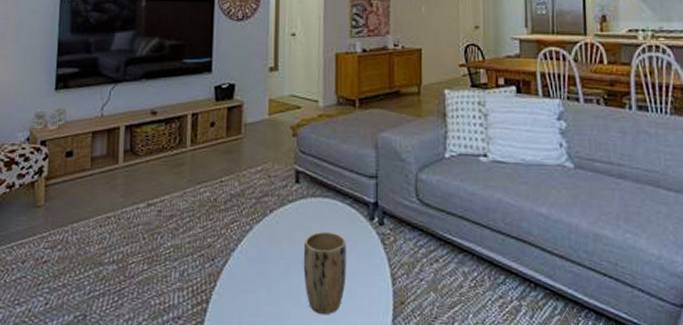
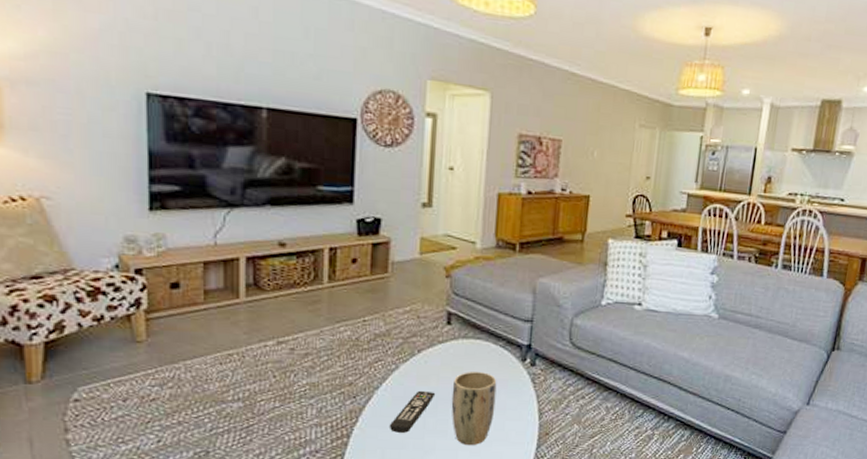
remote control: none [244,252,288,299] -> present [389,390,436,433]

